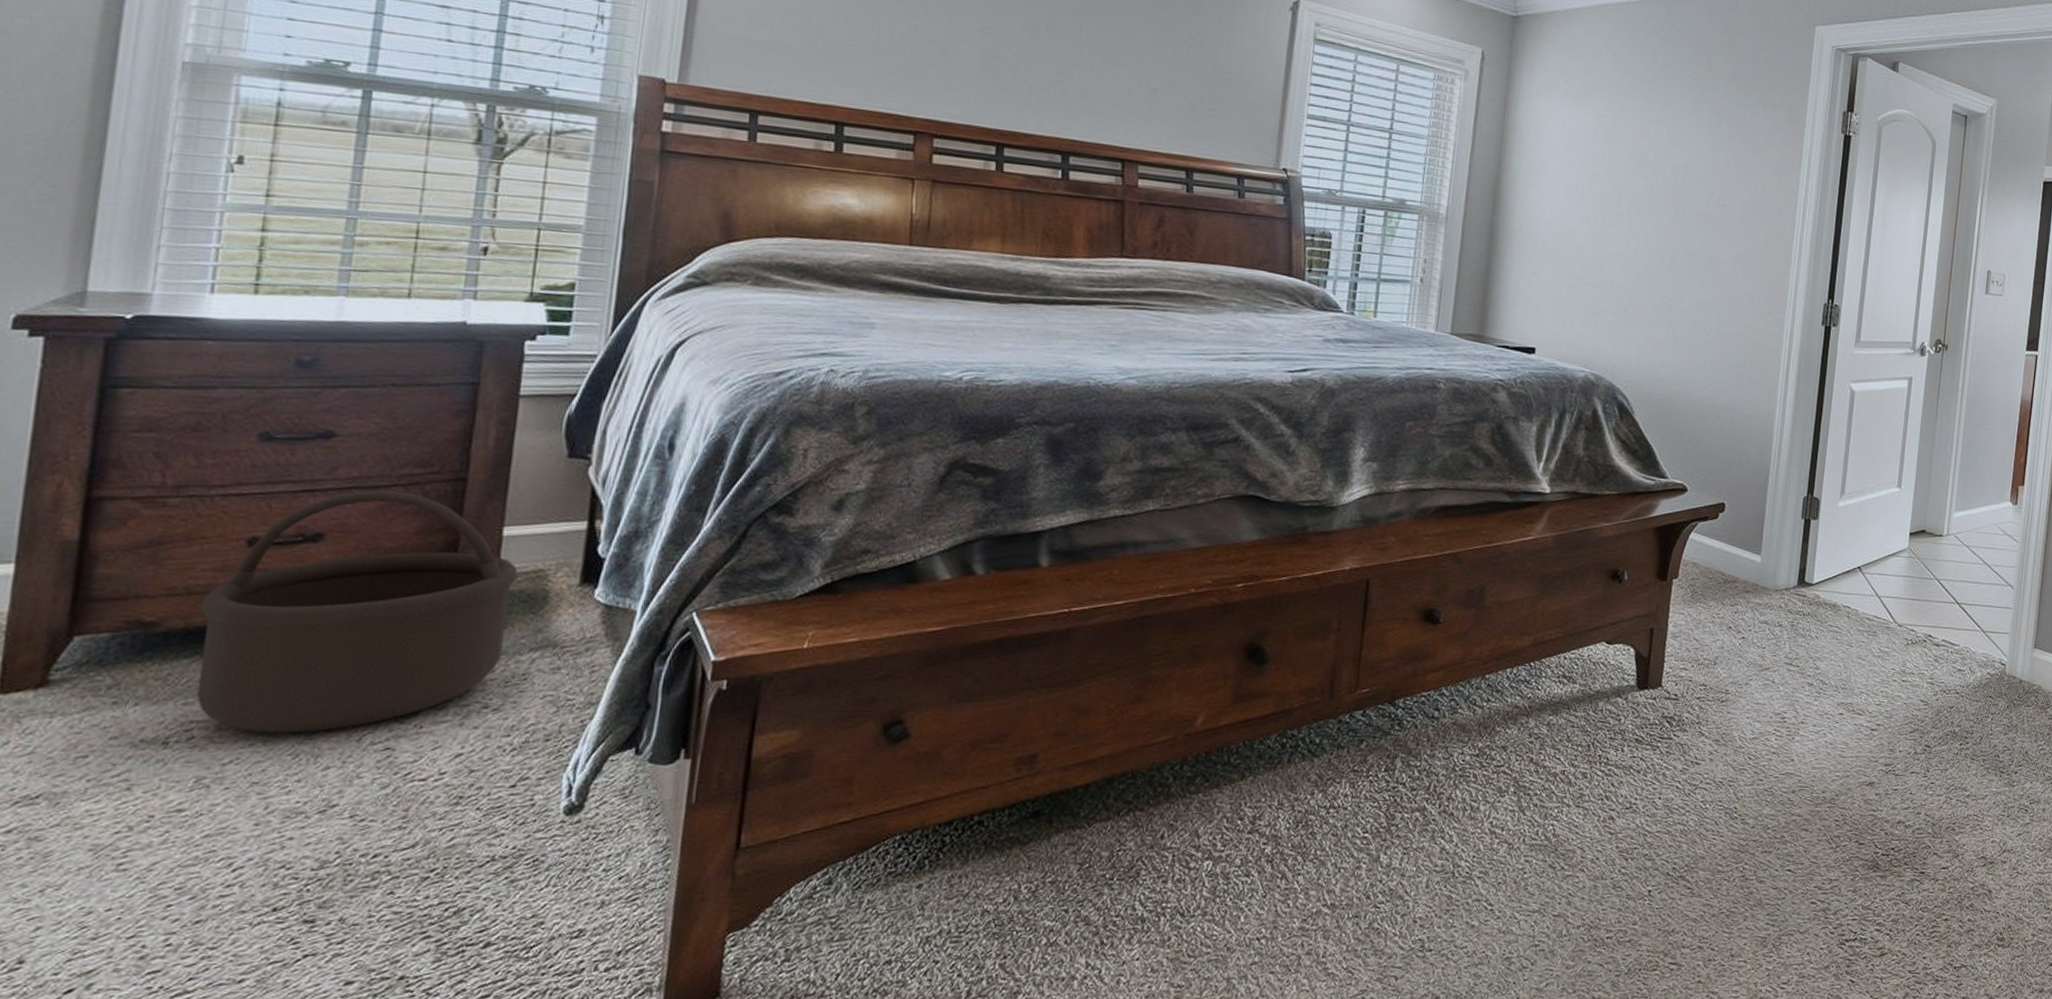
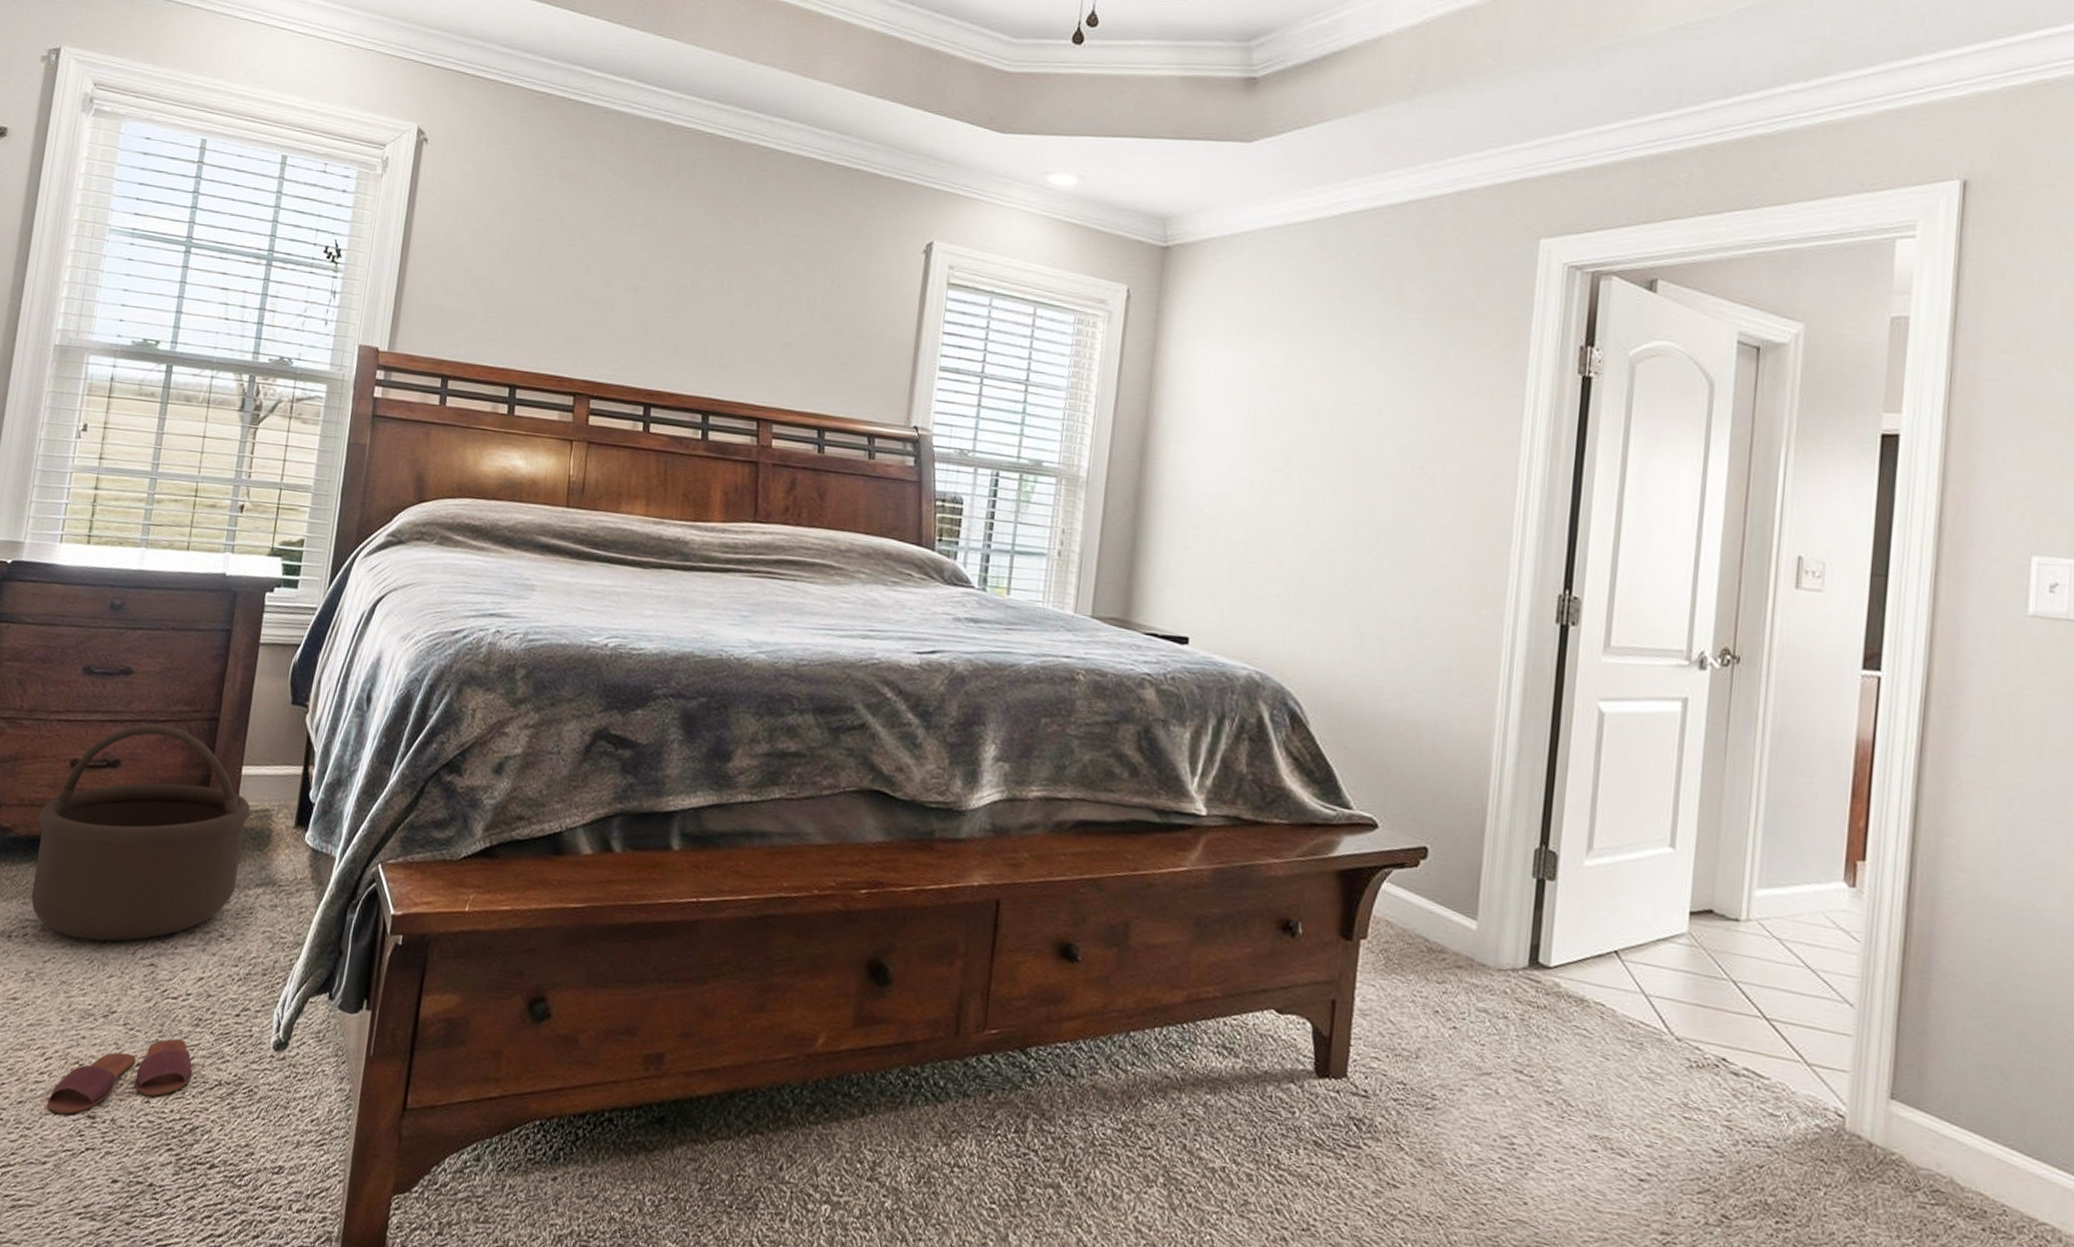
slippers: none [239,822,453,925] -> present [47,1038,192,1115]

